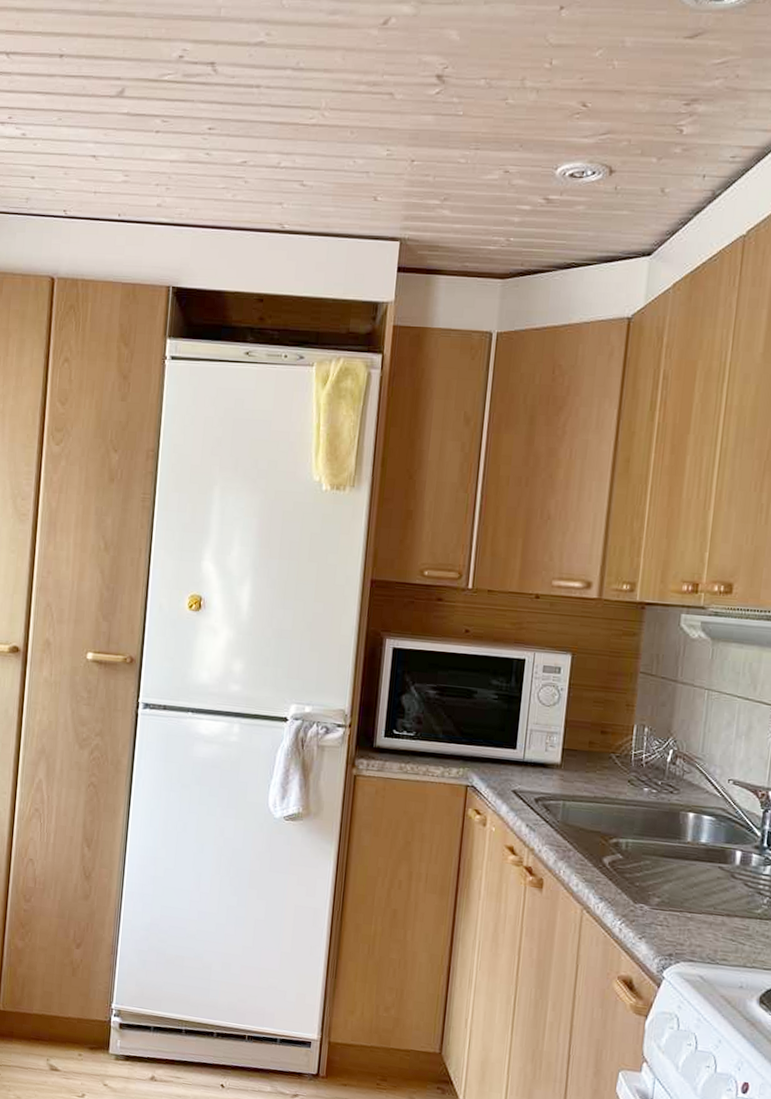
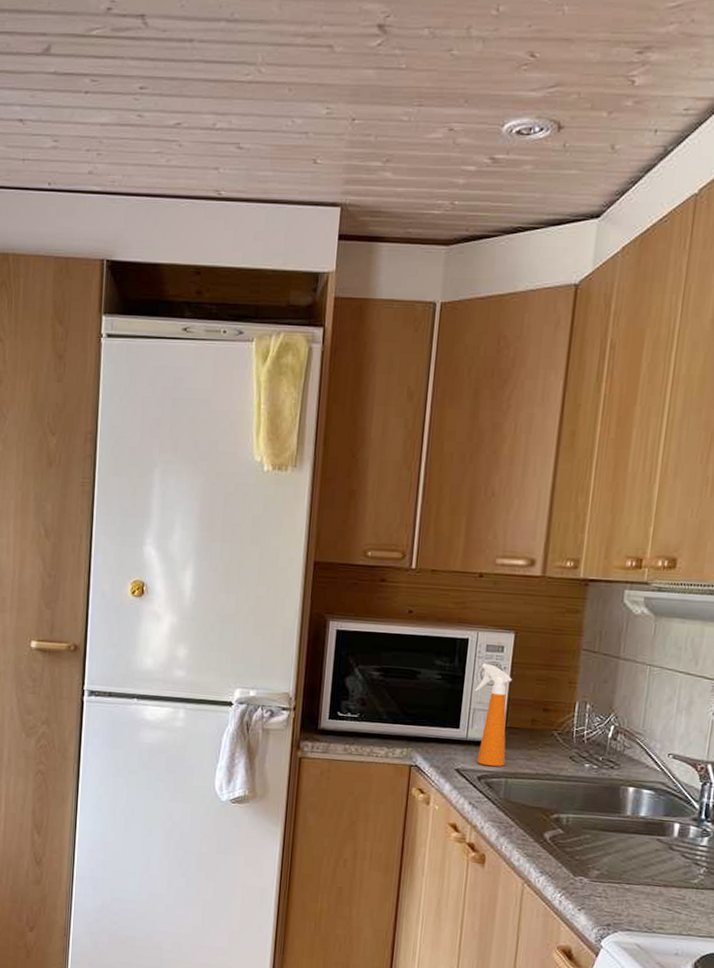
spray bottle: none [530,684,569,789] -> present [474,663,512,767]

